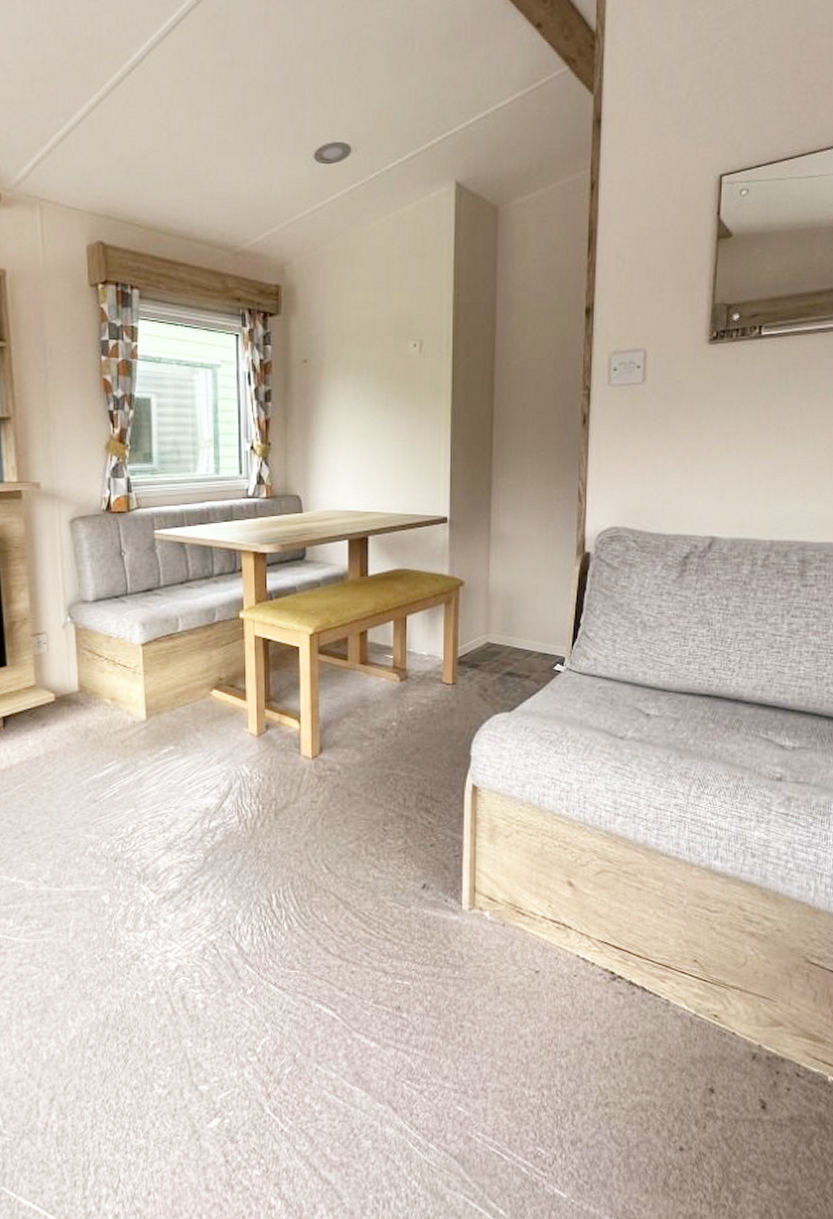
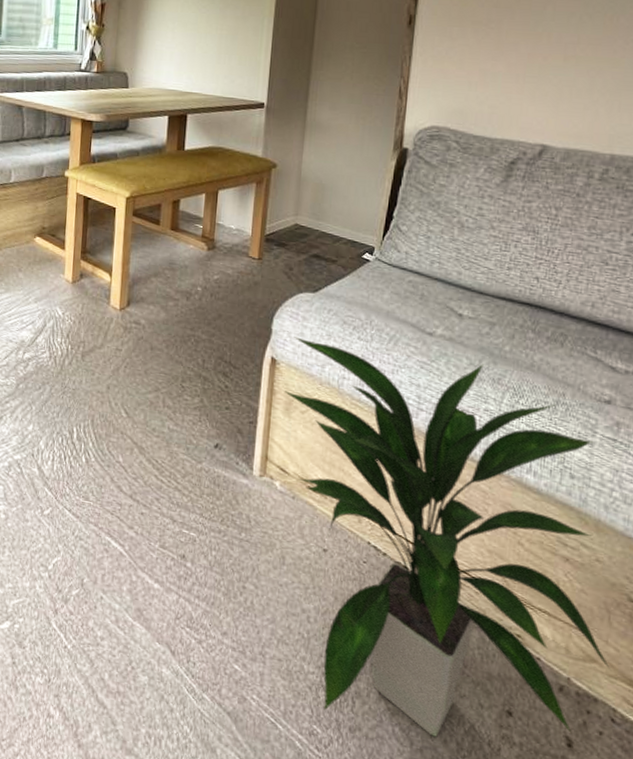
indoor plant: none [487,760,795,1130] -> present [284,337,612,737]

